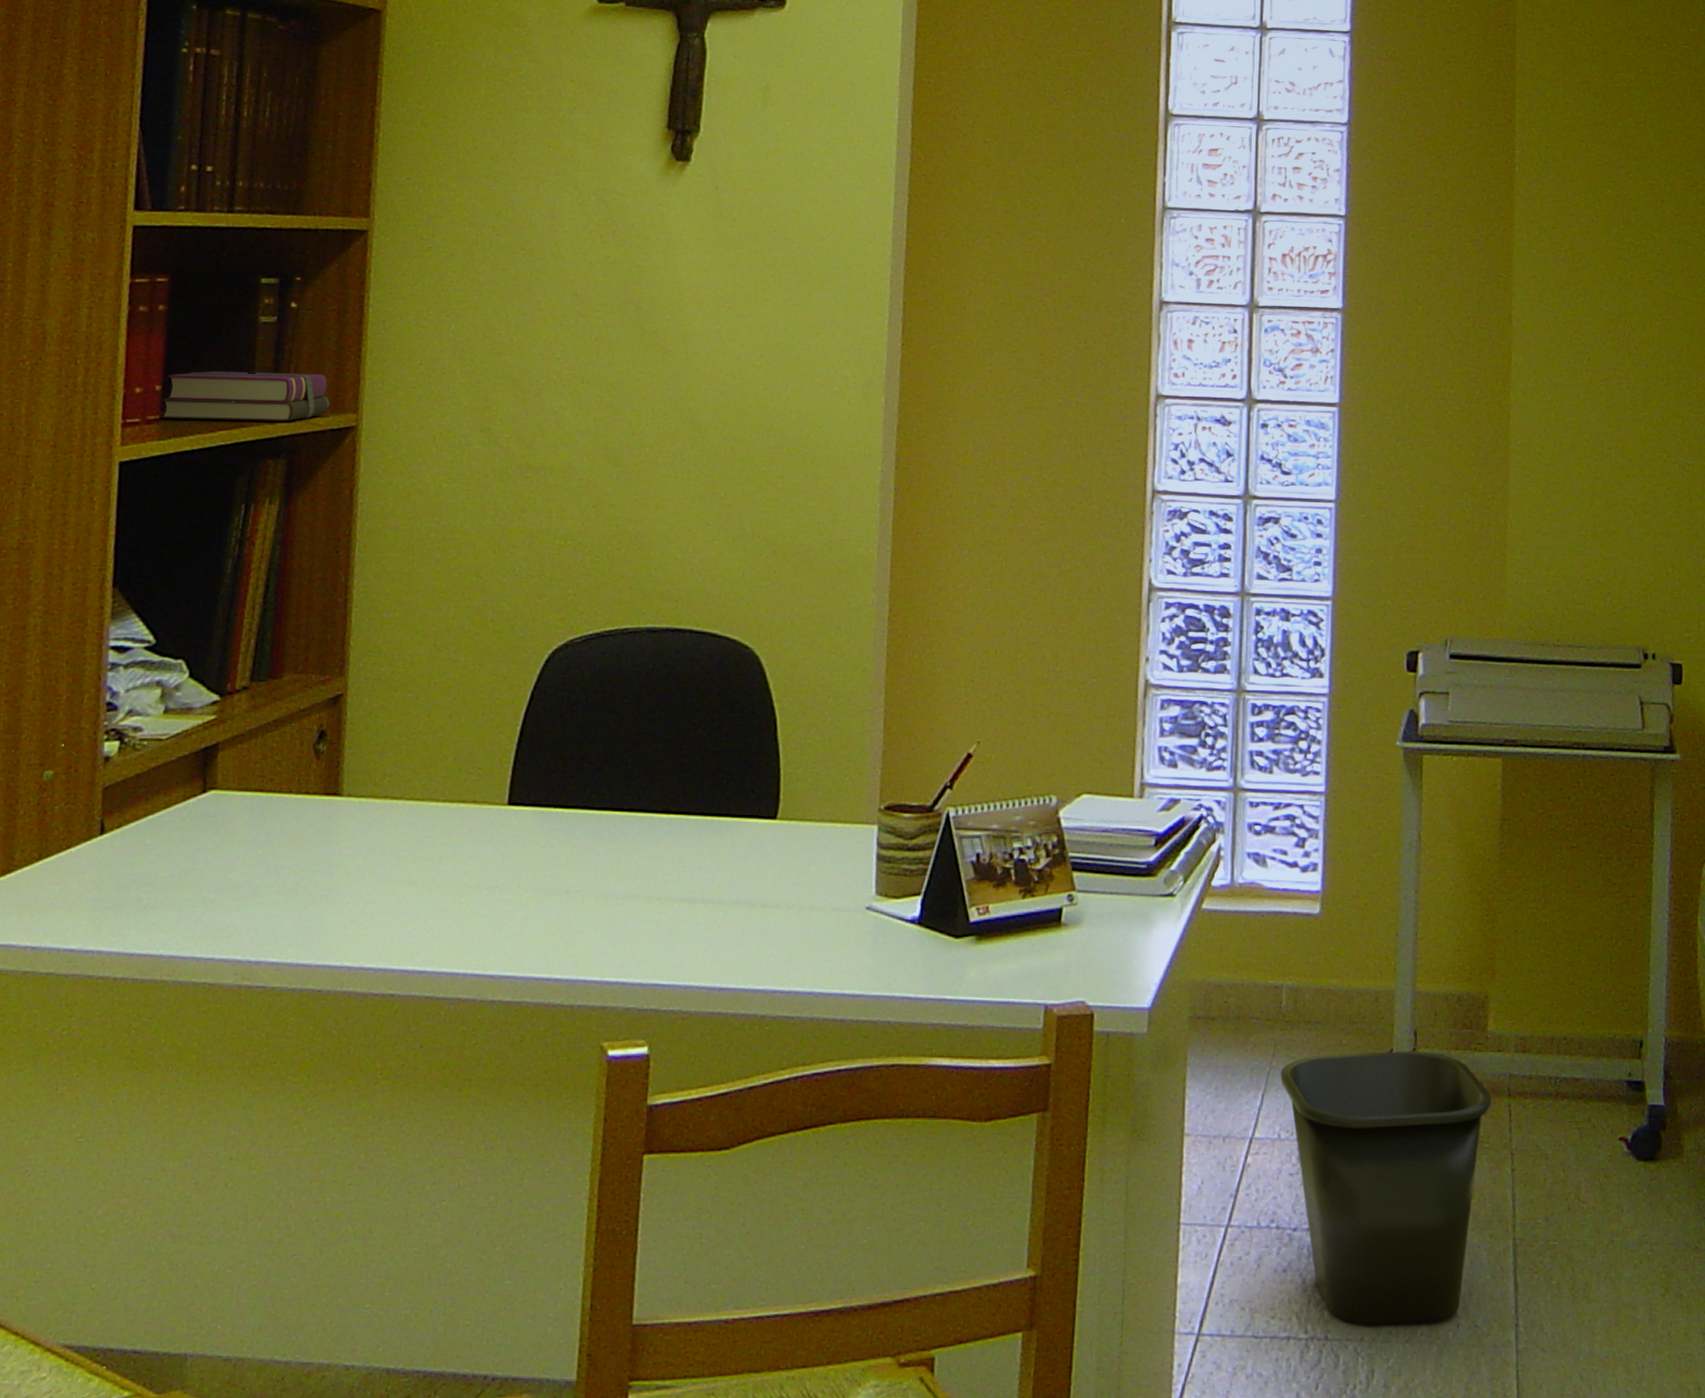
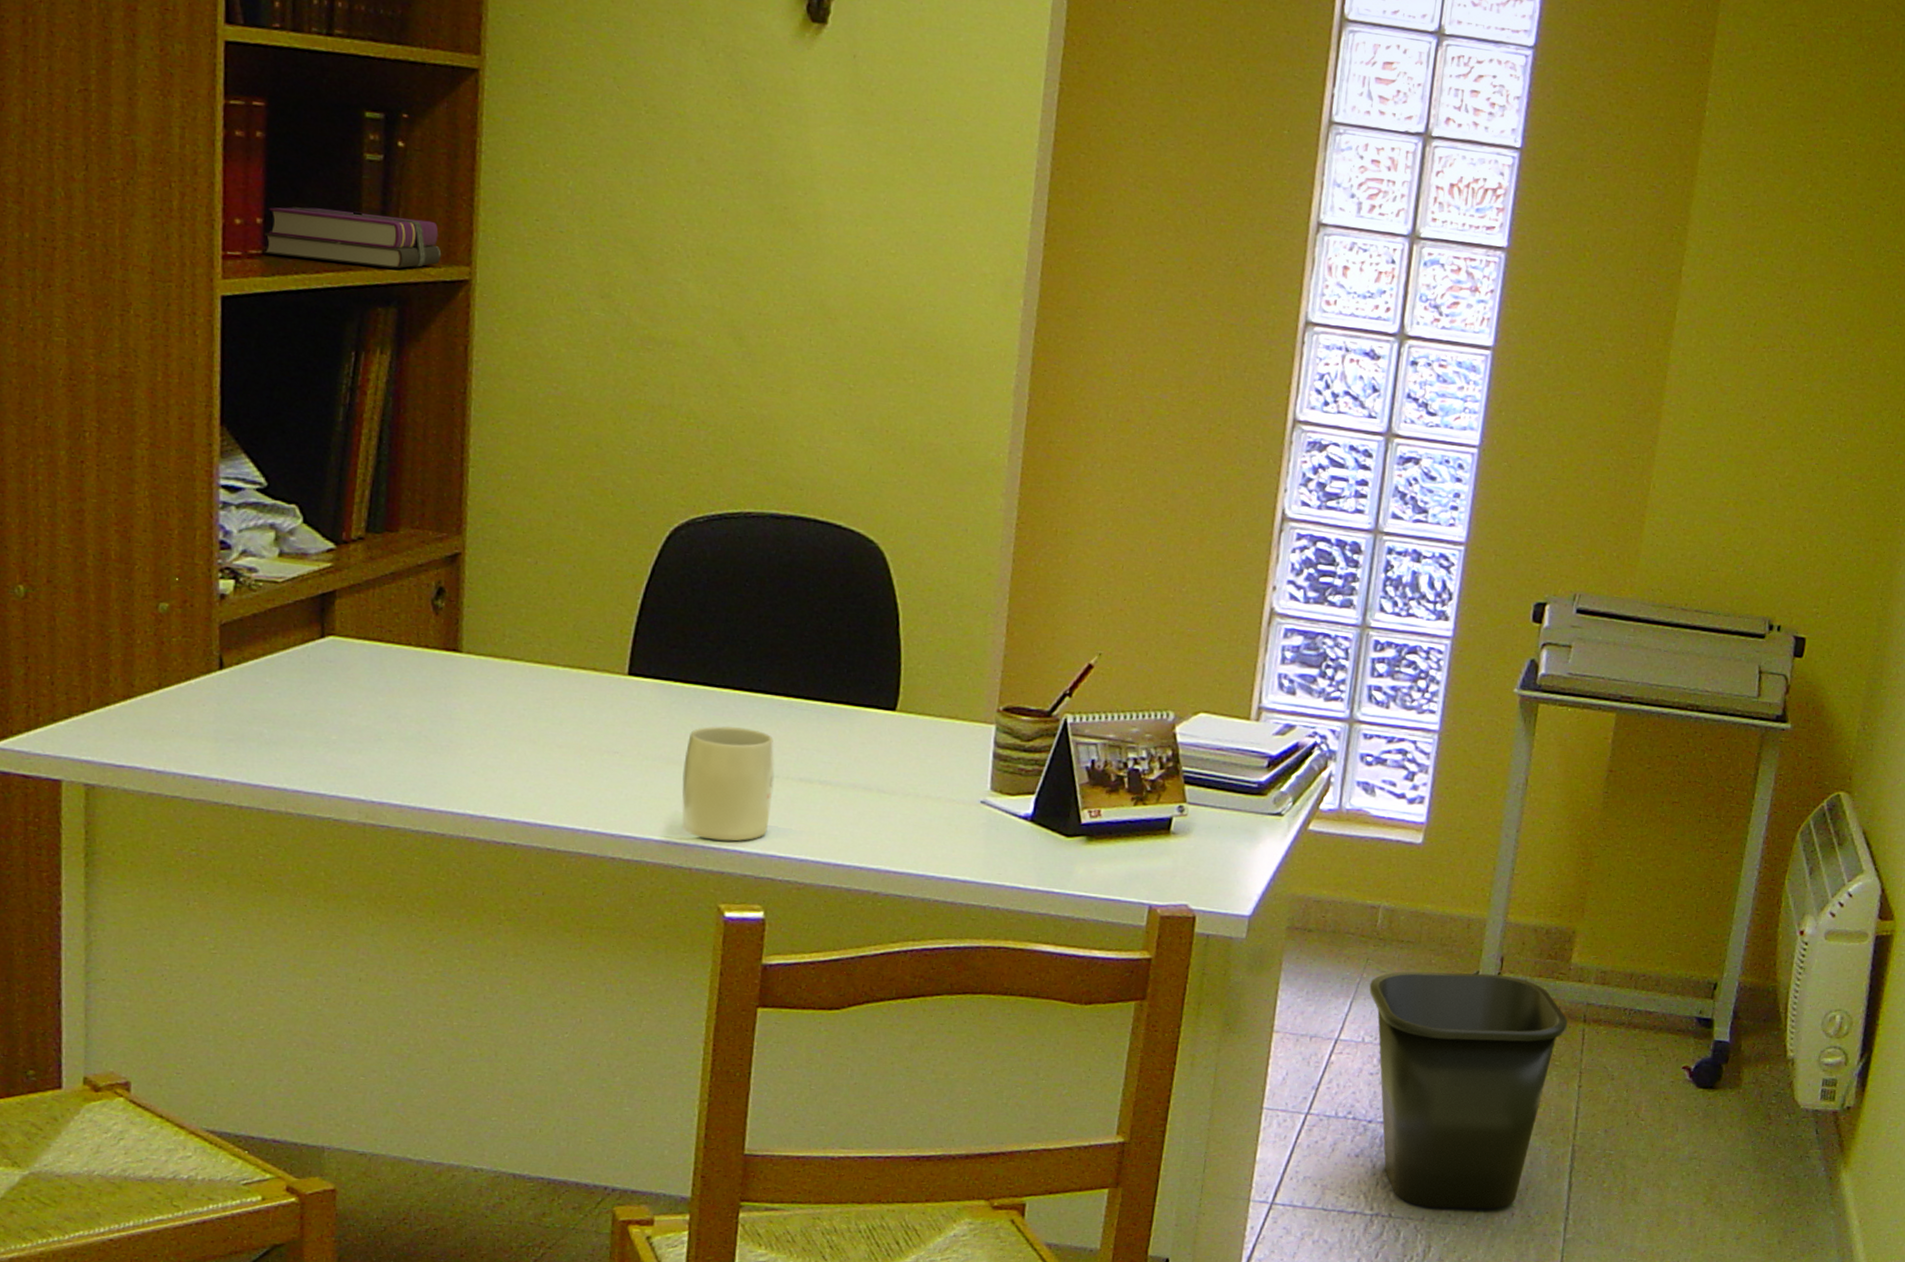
mug: none [562,850,657,973] -> present [681,726,775,842]

